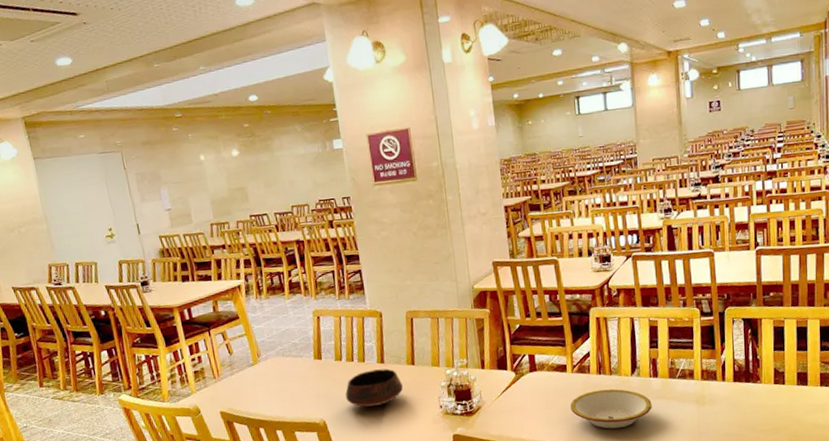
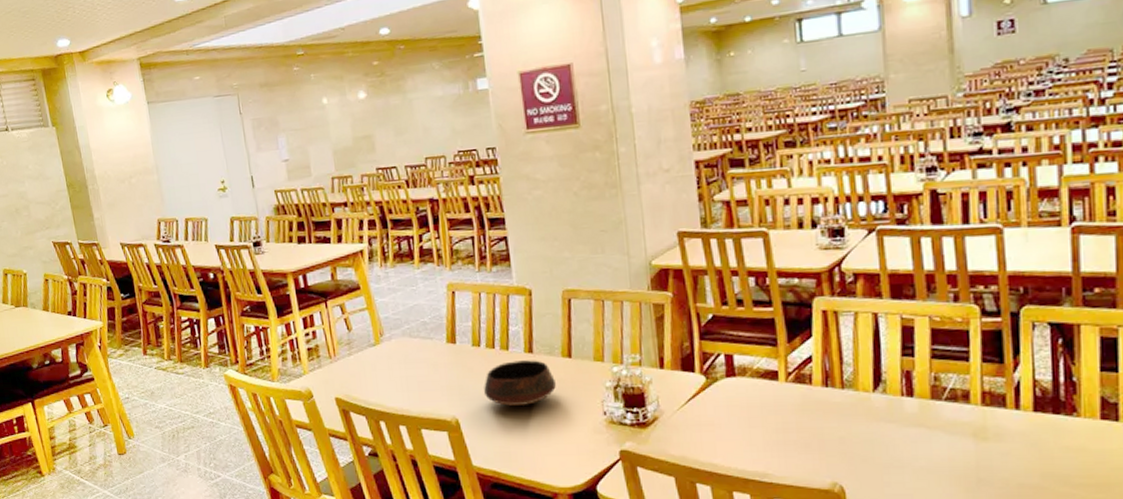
bowl: present [570,389,652,429] -> none [782,407,905,462]

